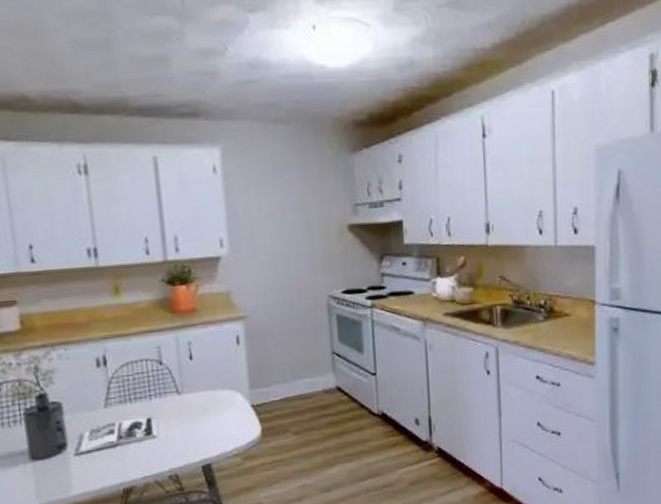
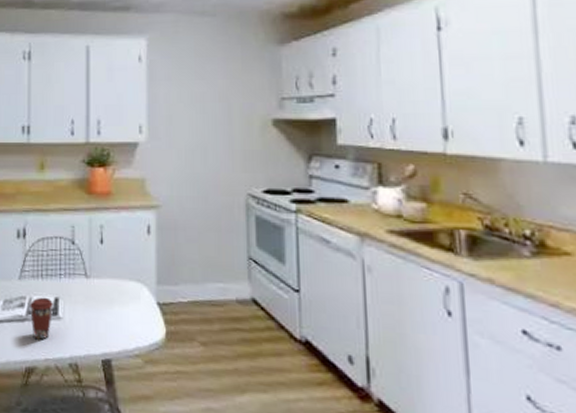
coffee cup: none [119,420,147,461] -> present [29,297,54,340]

